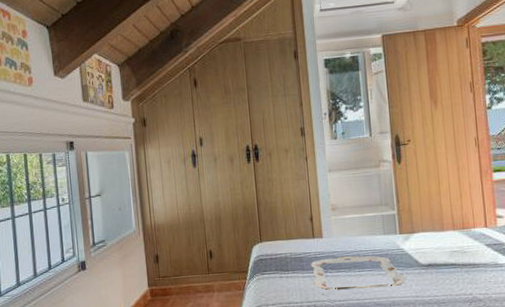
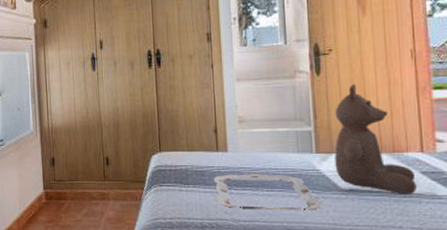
bear: none [414,170,483,266] -> present [334,84,417,195]

